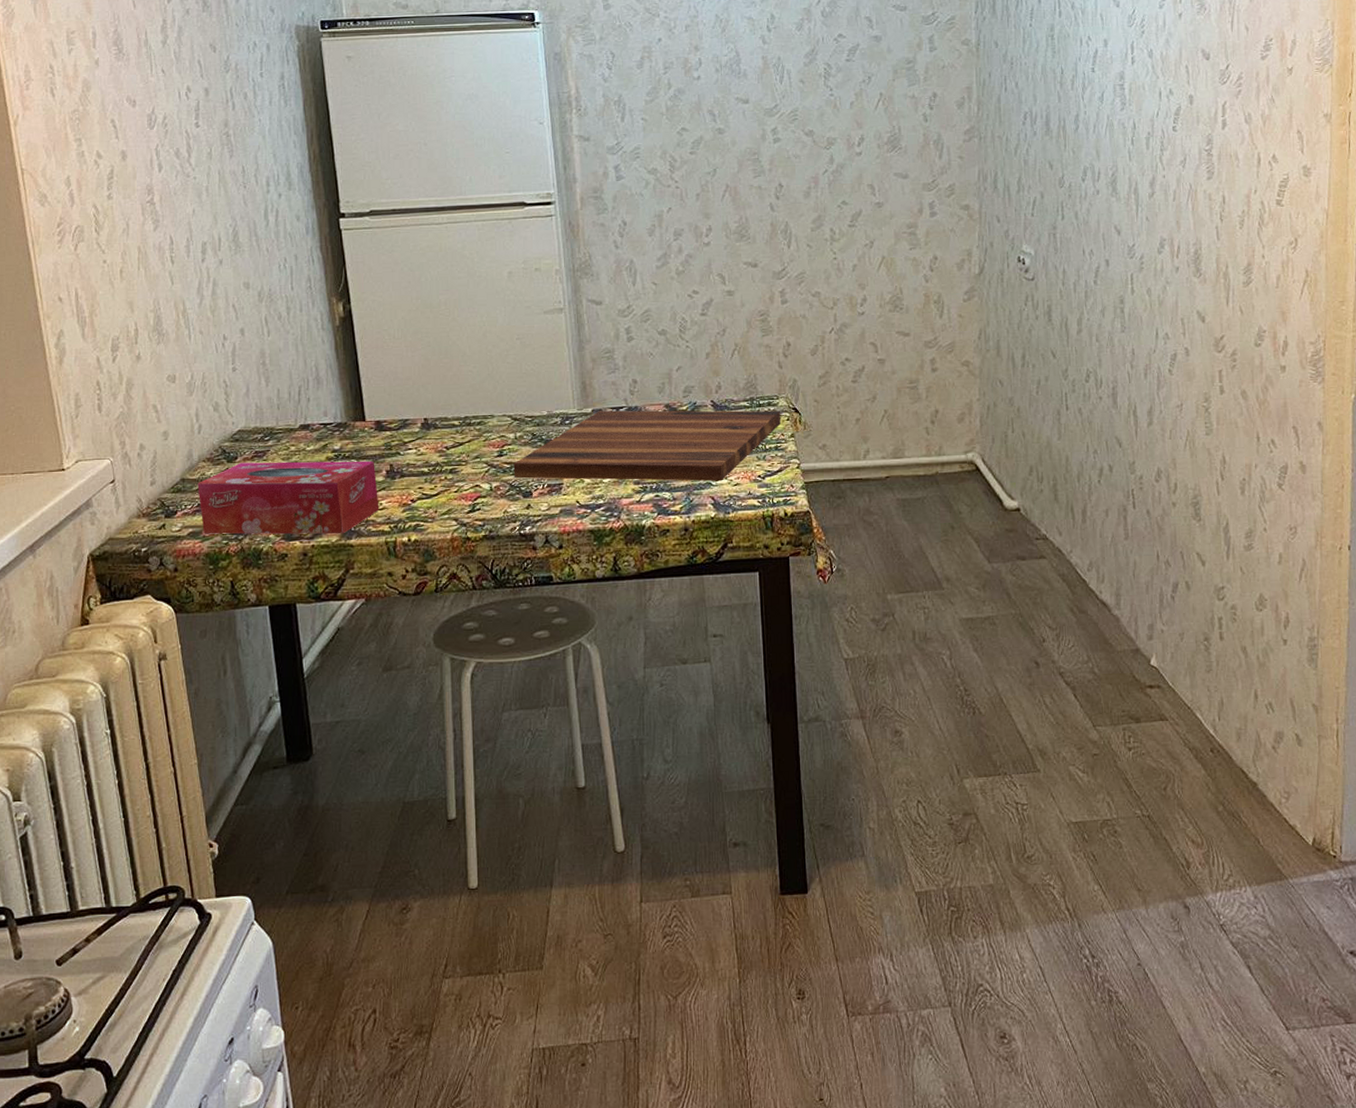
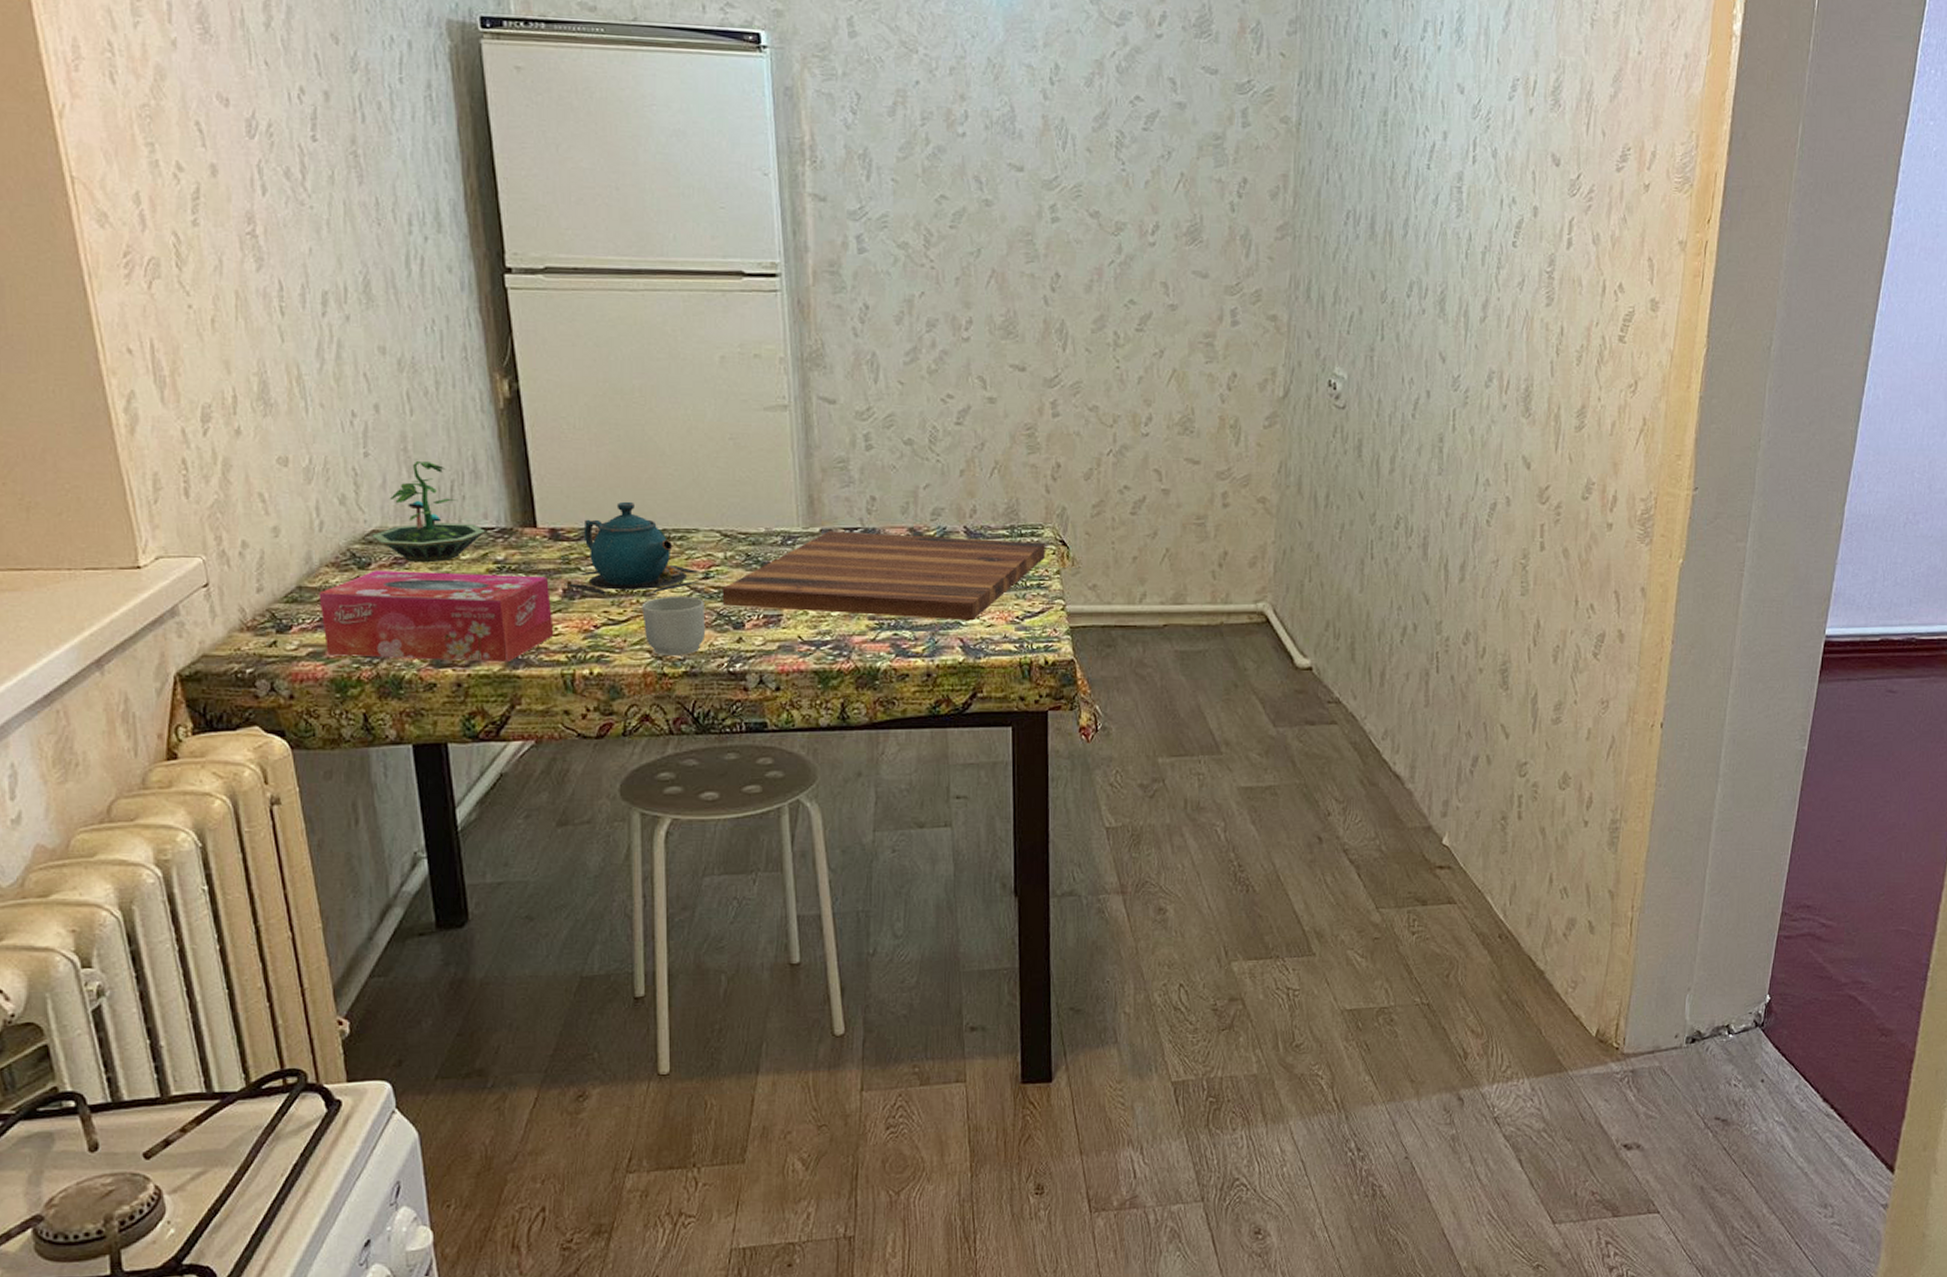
terrarium: none [238,371,325,455] -> present [372,460,485,563]
teapot: none [388,395,497,475] -> present [566,501,701,596]
mug: none [449,471,501,523] -> present [642,595,706,657]

